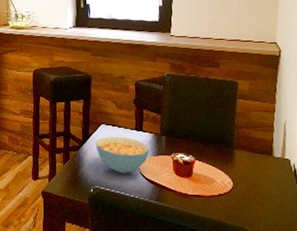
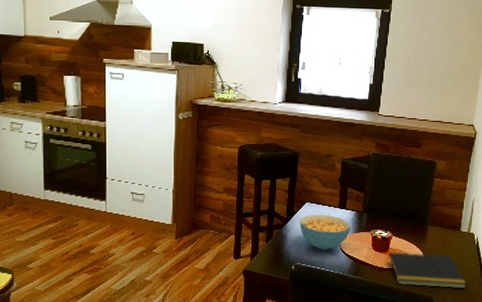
notepad: none [190,176,287,221] -> present [386,251,467,289]

